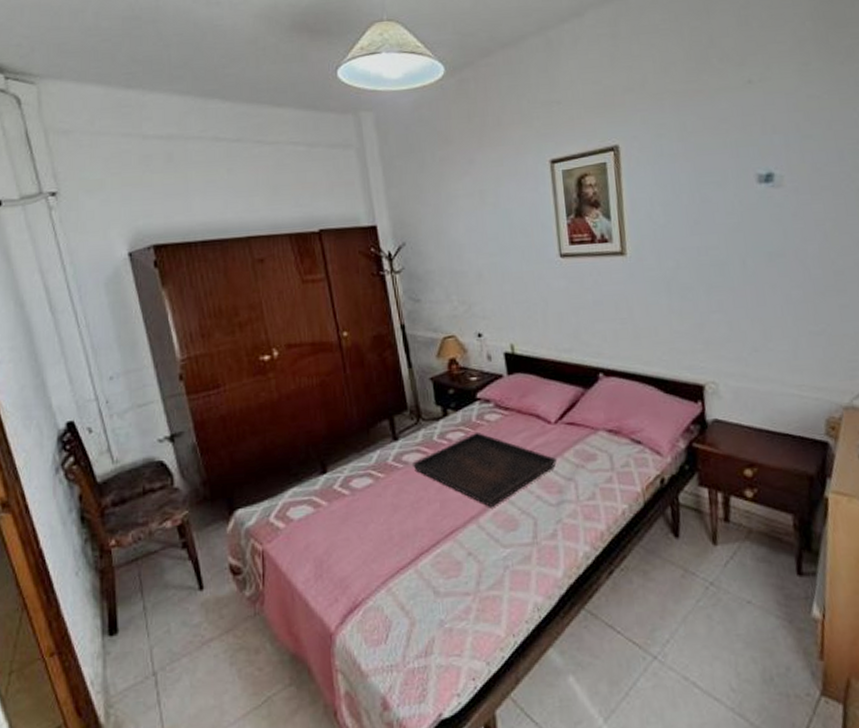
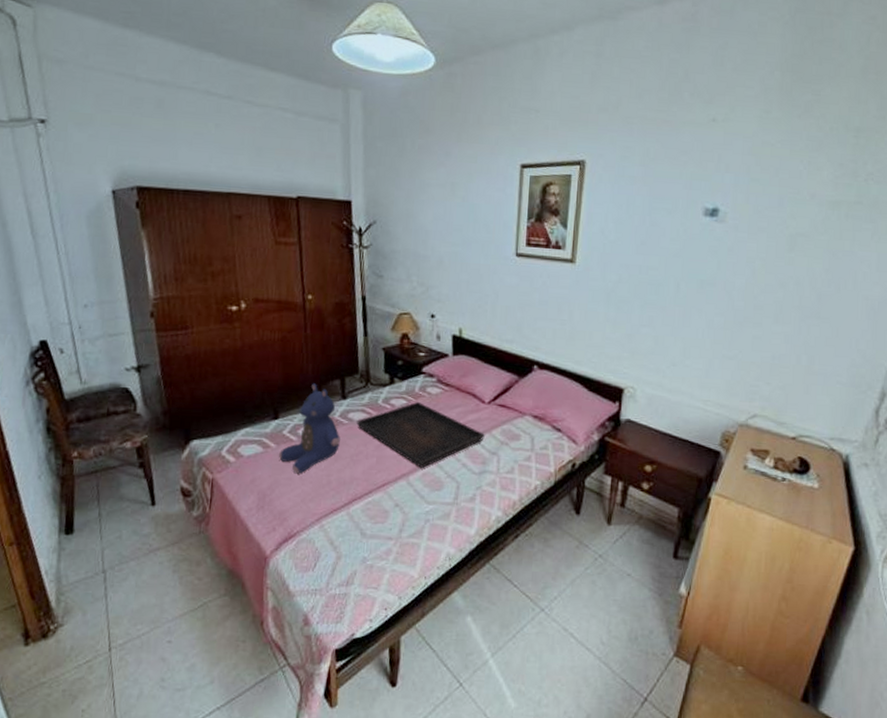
teddy bear: none [332,427,397,533] -> present [279,383,340,474]

